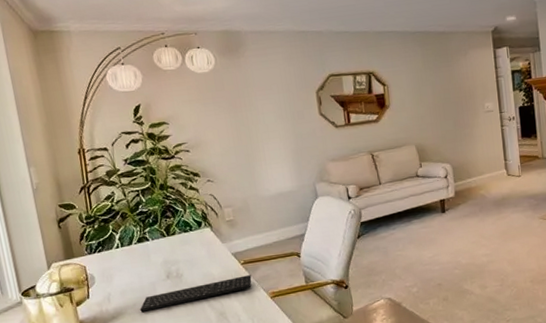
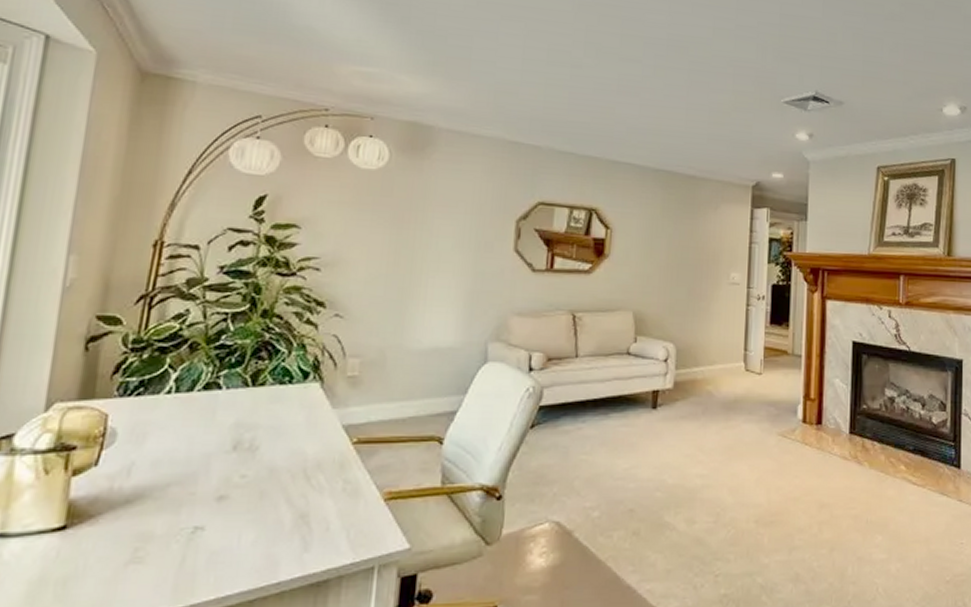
keyboard: present [140,275,252,313] -> none [174,461,363,499]

